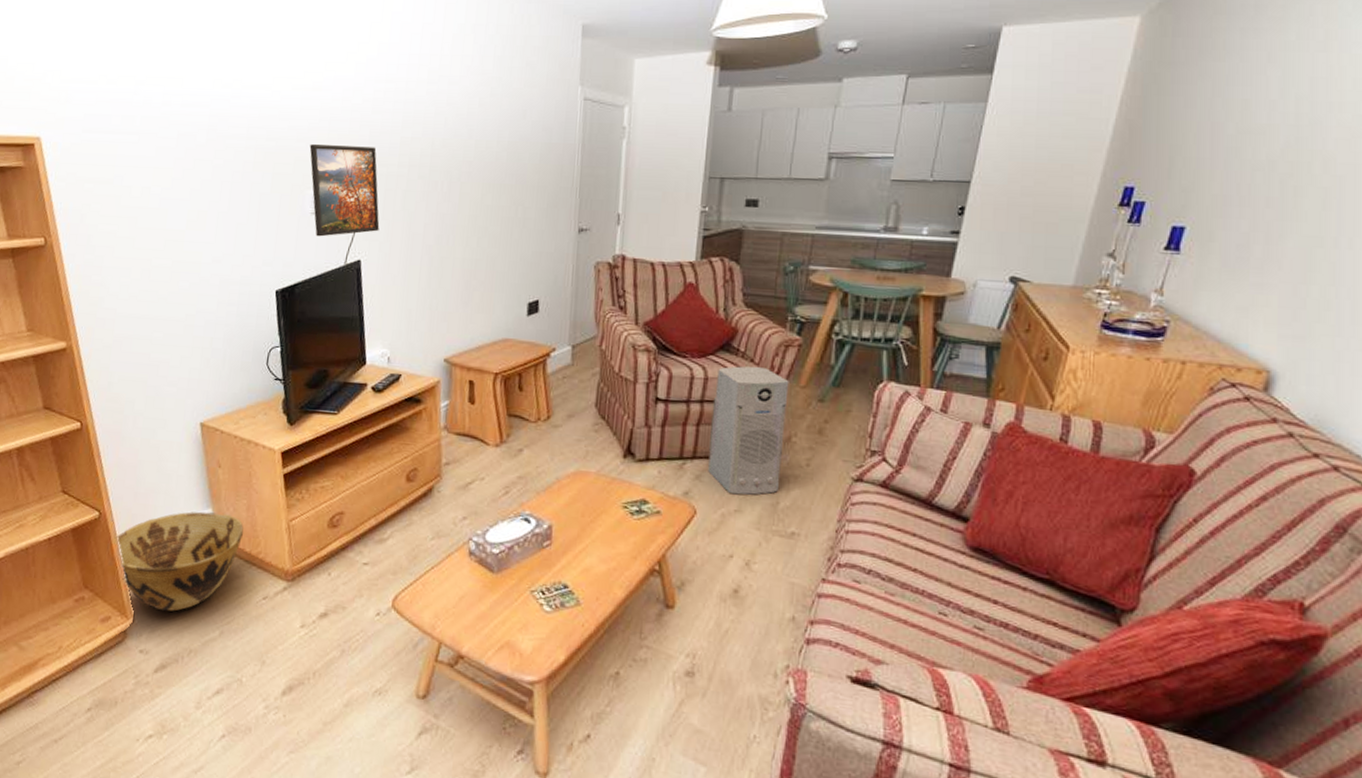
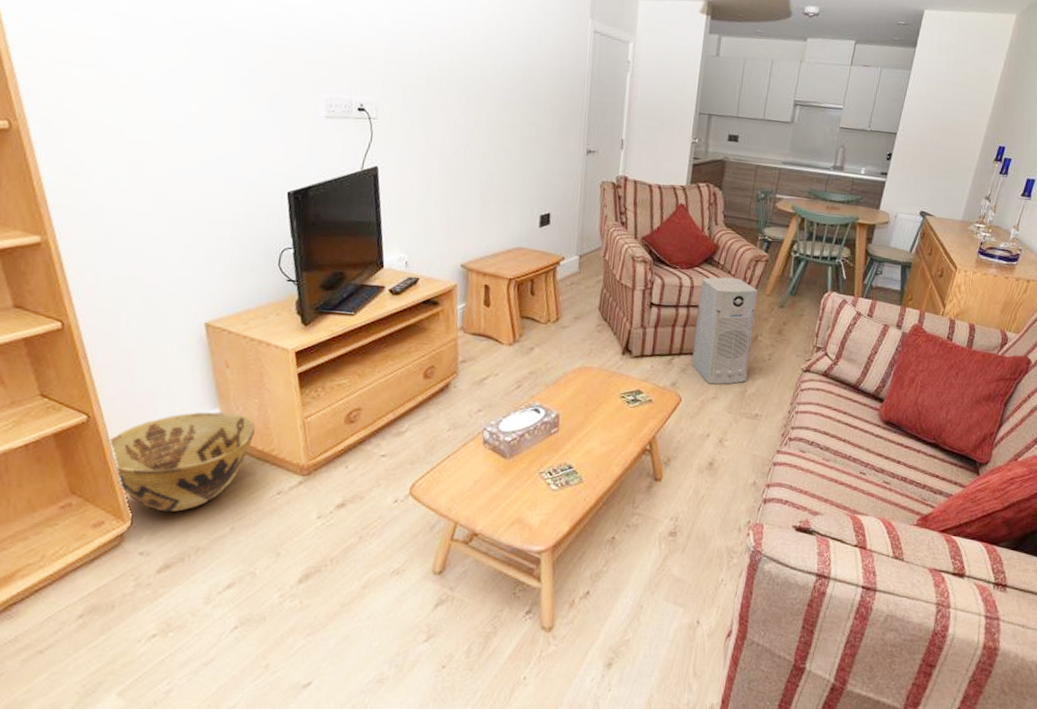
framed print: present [309,144,380,237] -> none [323,47,398,142]

